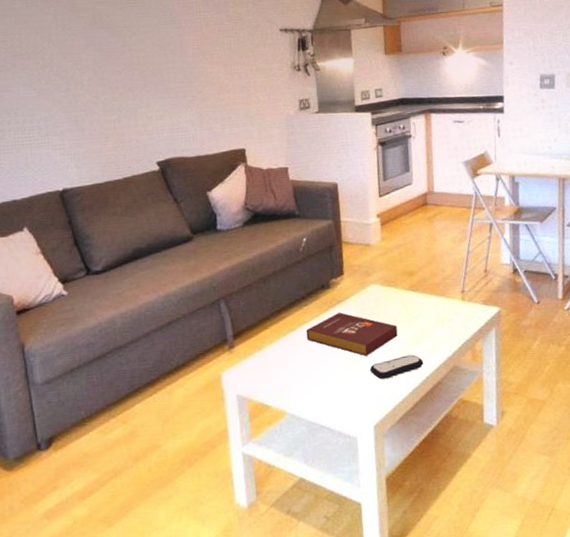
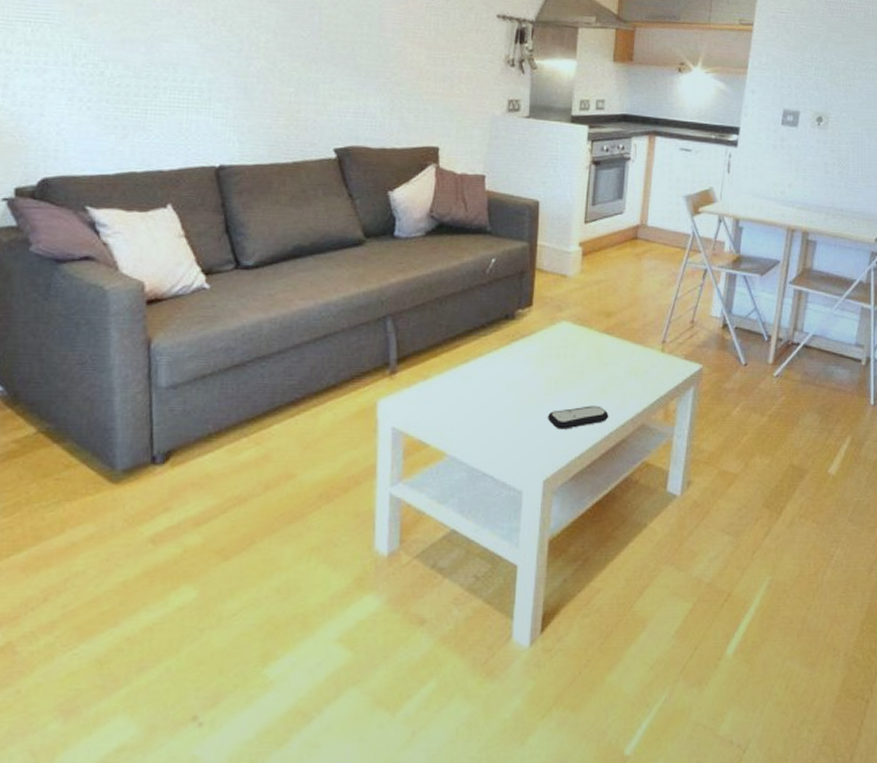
book: present [306,312,398,356] -> none [480,349,584,401]

